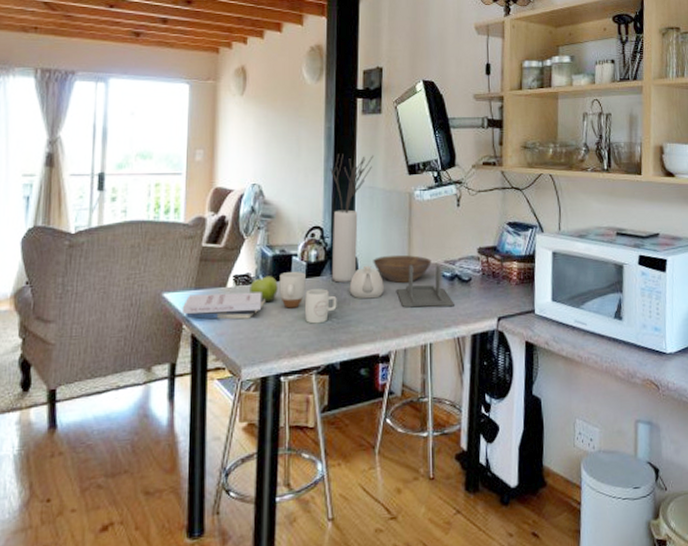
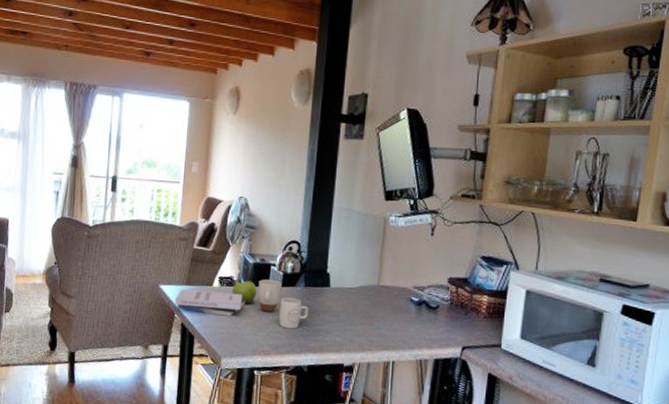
vase: present [330,149,375,283] -> none [305,172,354,295]
teapot: present [349,265,385,299] -> none [320,281,354,313]
bowl: present [373,254,432,283] -> none [344,275,401,302]
napkin holder: present [396,265,454,308] -> none [364,286,420,331]

